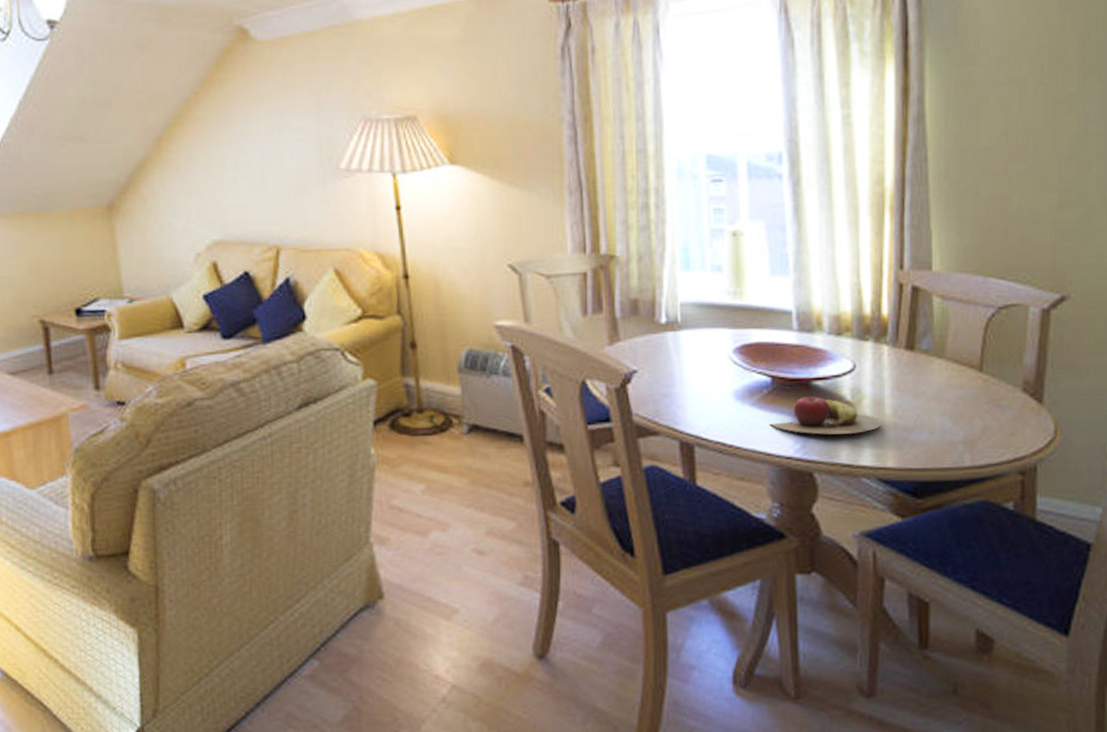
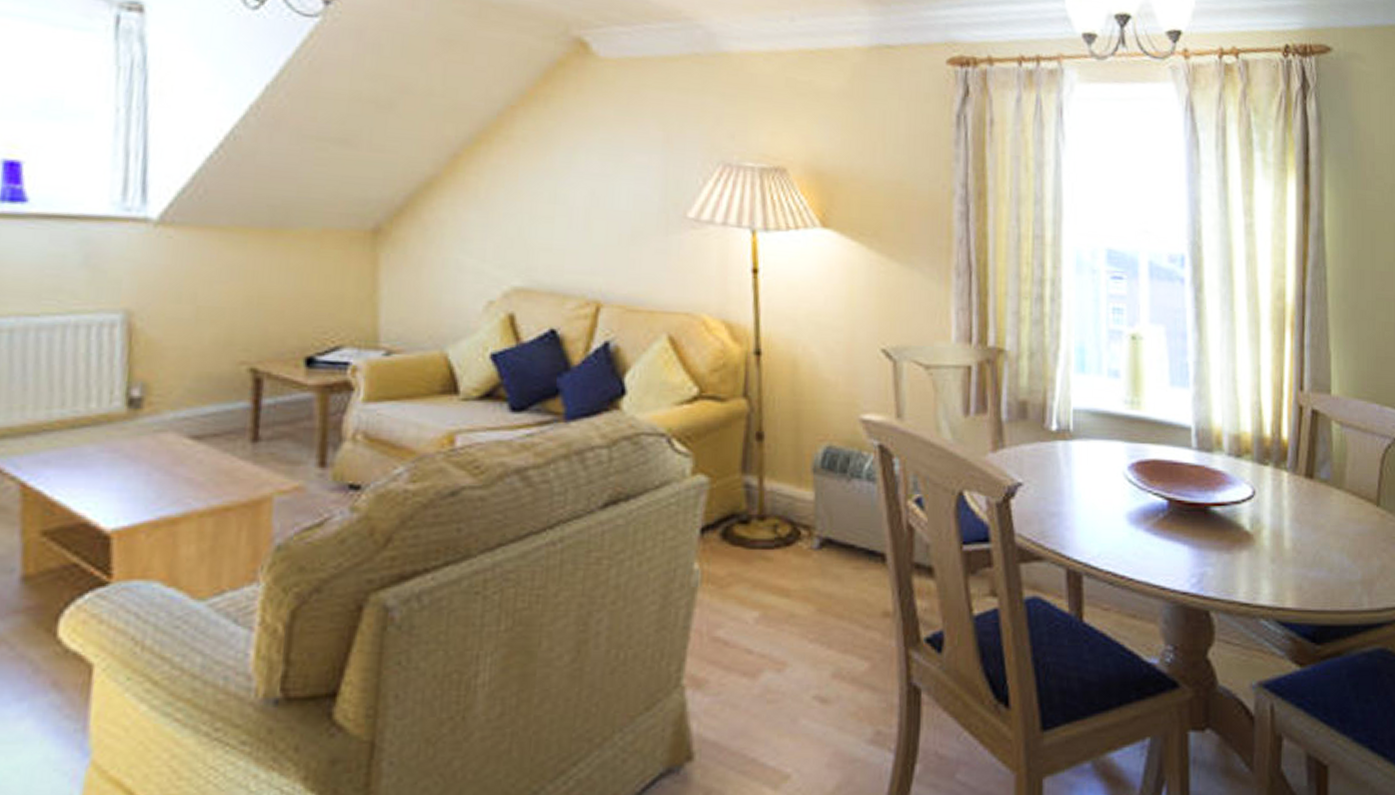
fruit: present [769,392,882,435] -> none [1165,519,1281,568]

